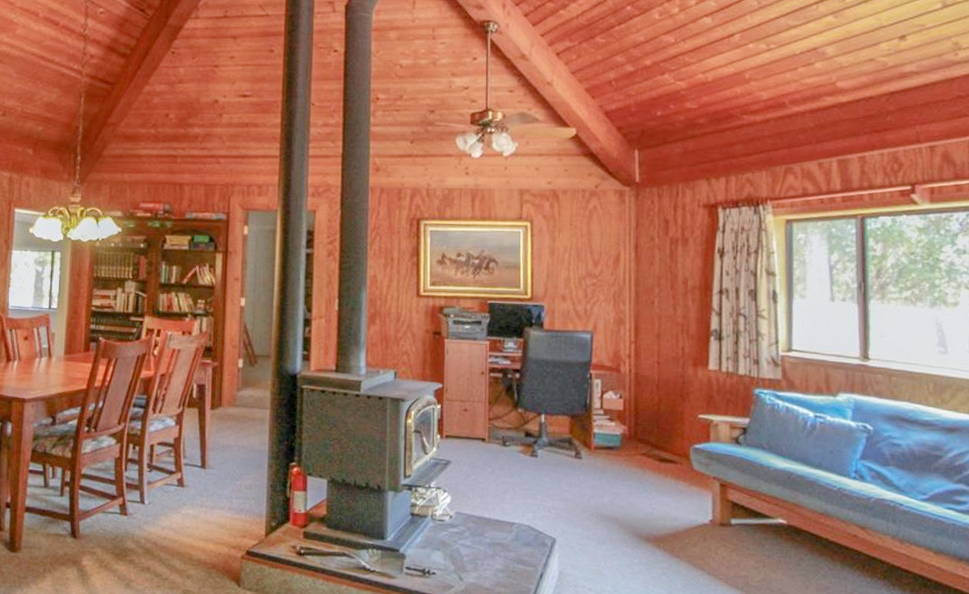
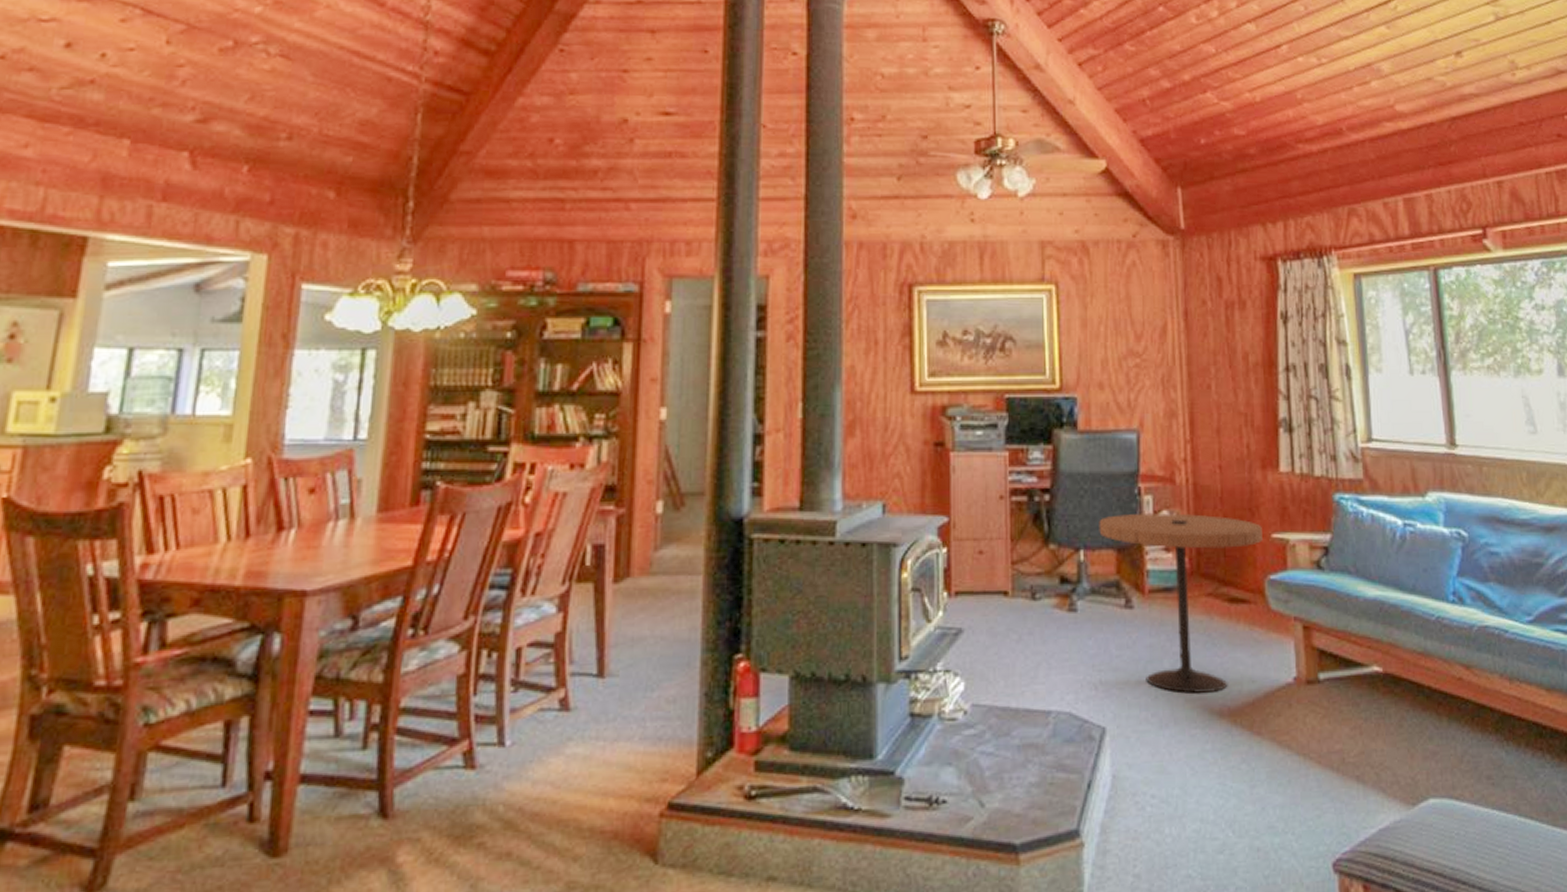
side table: none [557,391,691,524] -> present [1099,512,1262,693]

